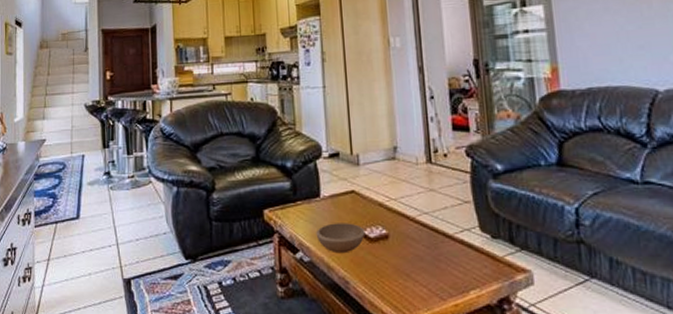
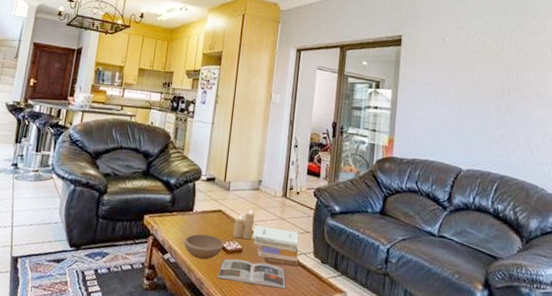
magazine: none [365,248,452,277] -> present [218,258,286,289]
candle: none [372,184,398,222] -> present [232,209,255,240]
books: none [397,202,463,248] -> present [252,225,299,267]

